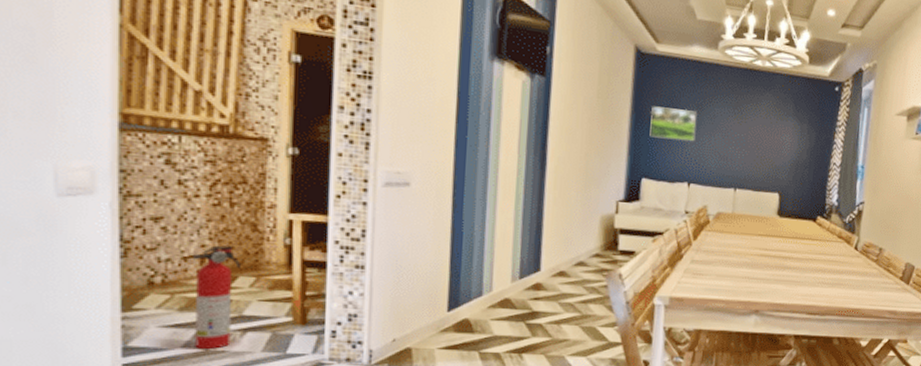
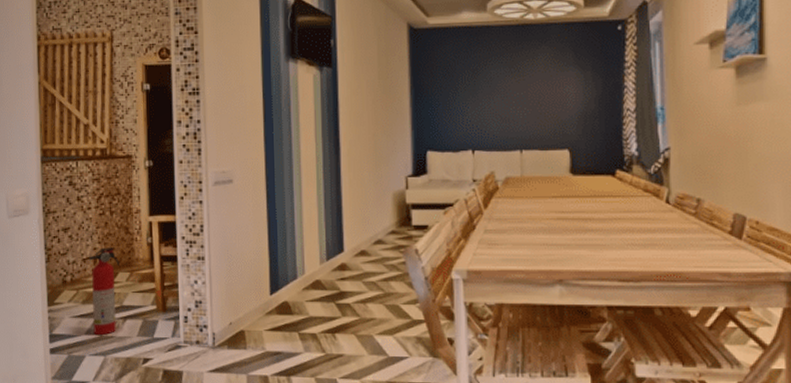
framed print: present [649,106,698,141] -> none [428,76,475,109]

